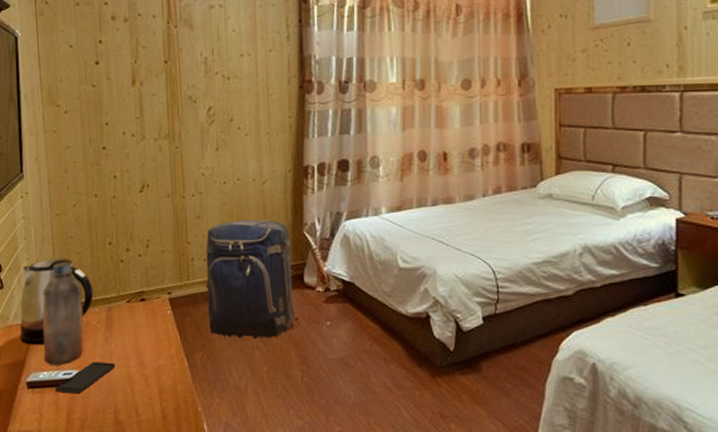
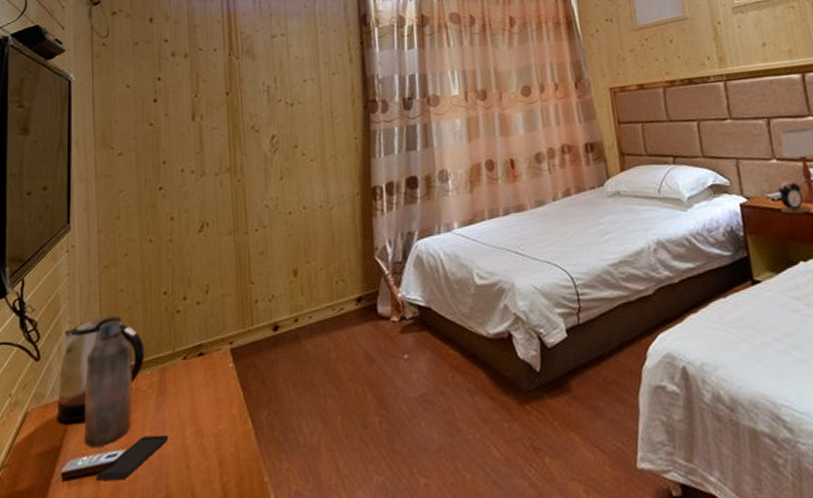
suitcase: present [206,220,301,338] -> none [271,248,376,387]

